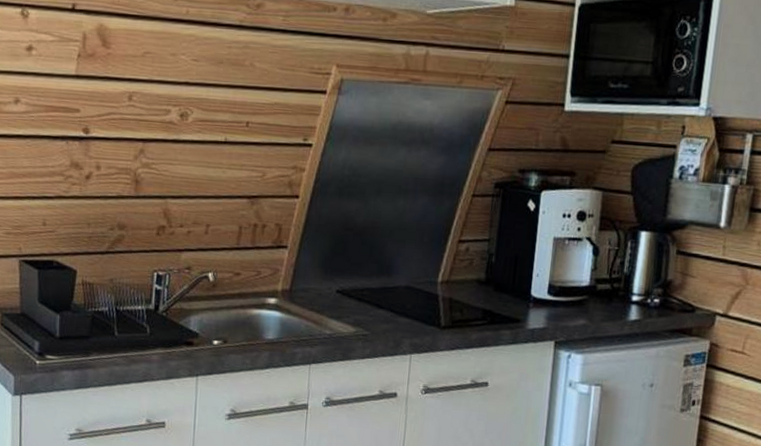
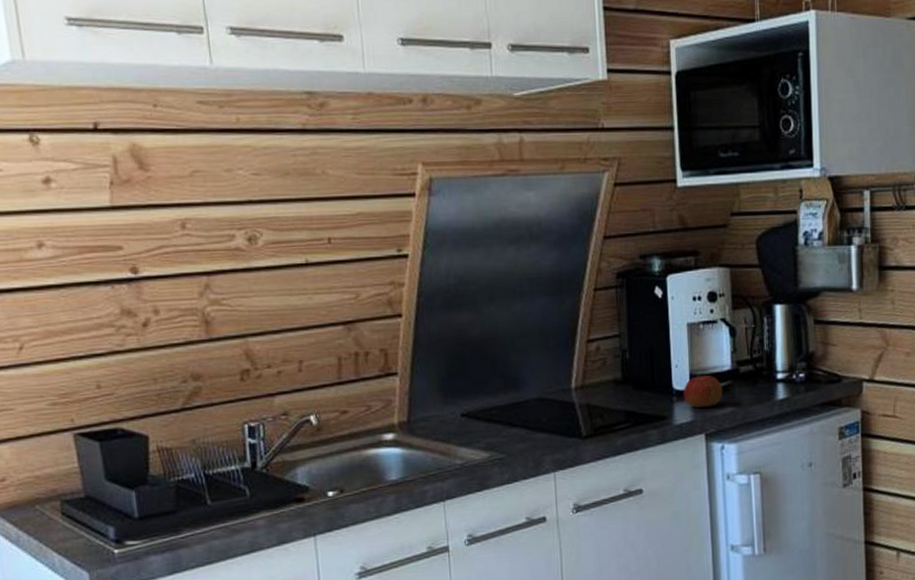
apple: none [539,287,578,317] -> present [683,375,723,408]

